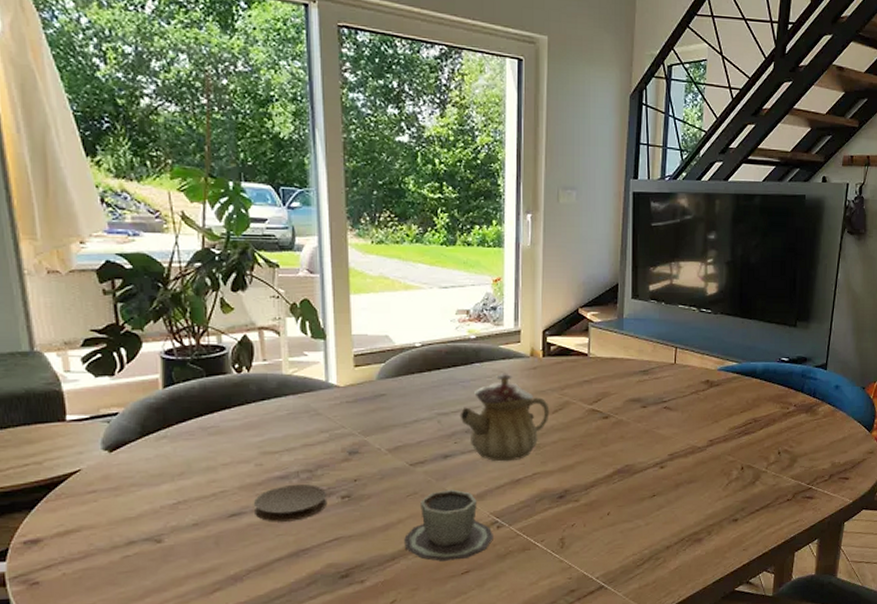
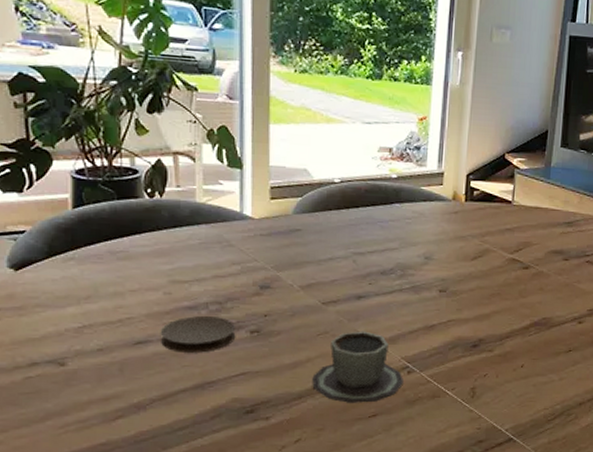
teapot: present [460,373,550,462] -> none [376,215,469,307]

